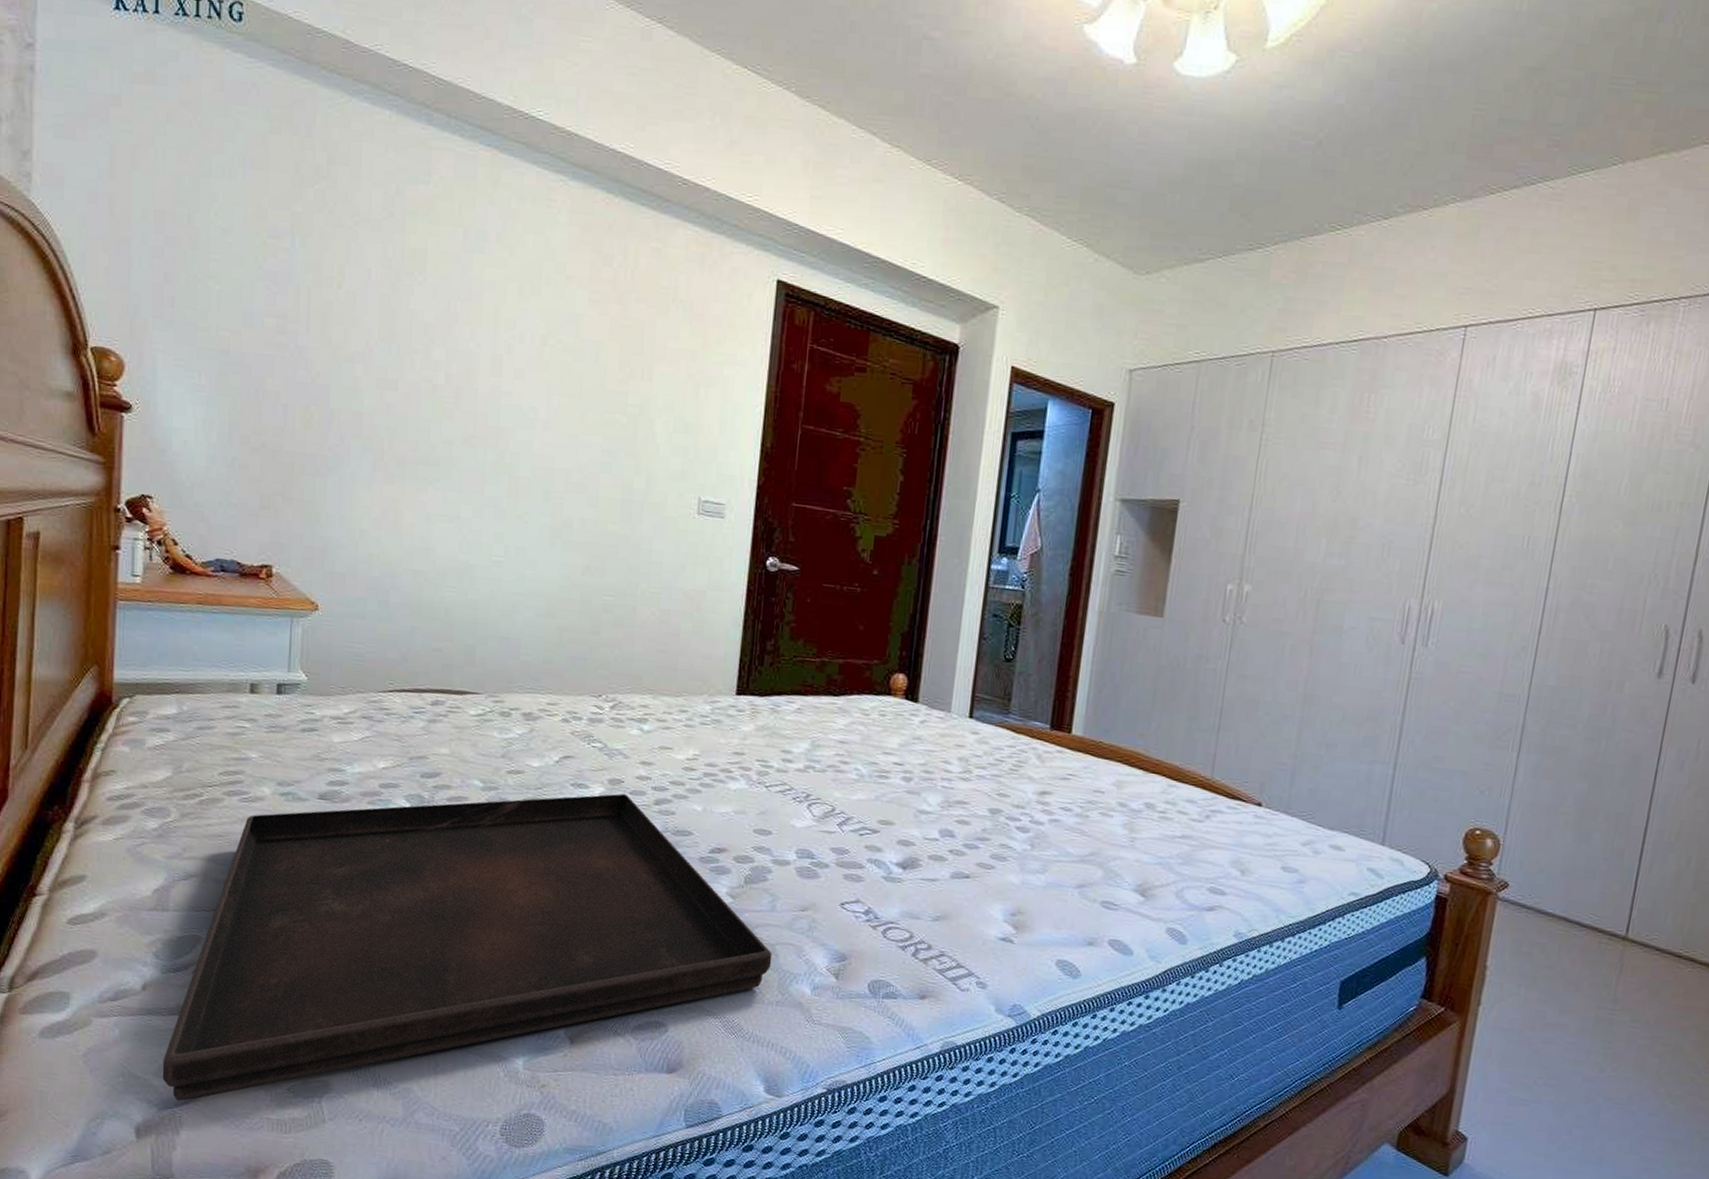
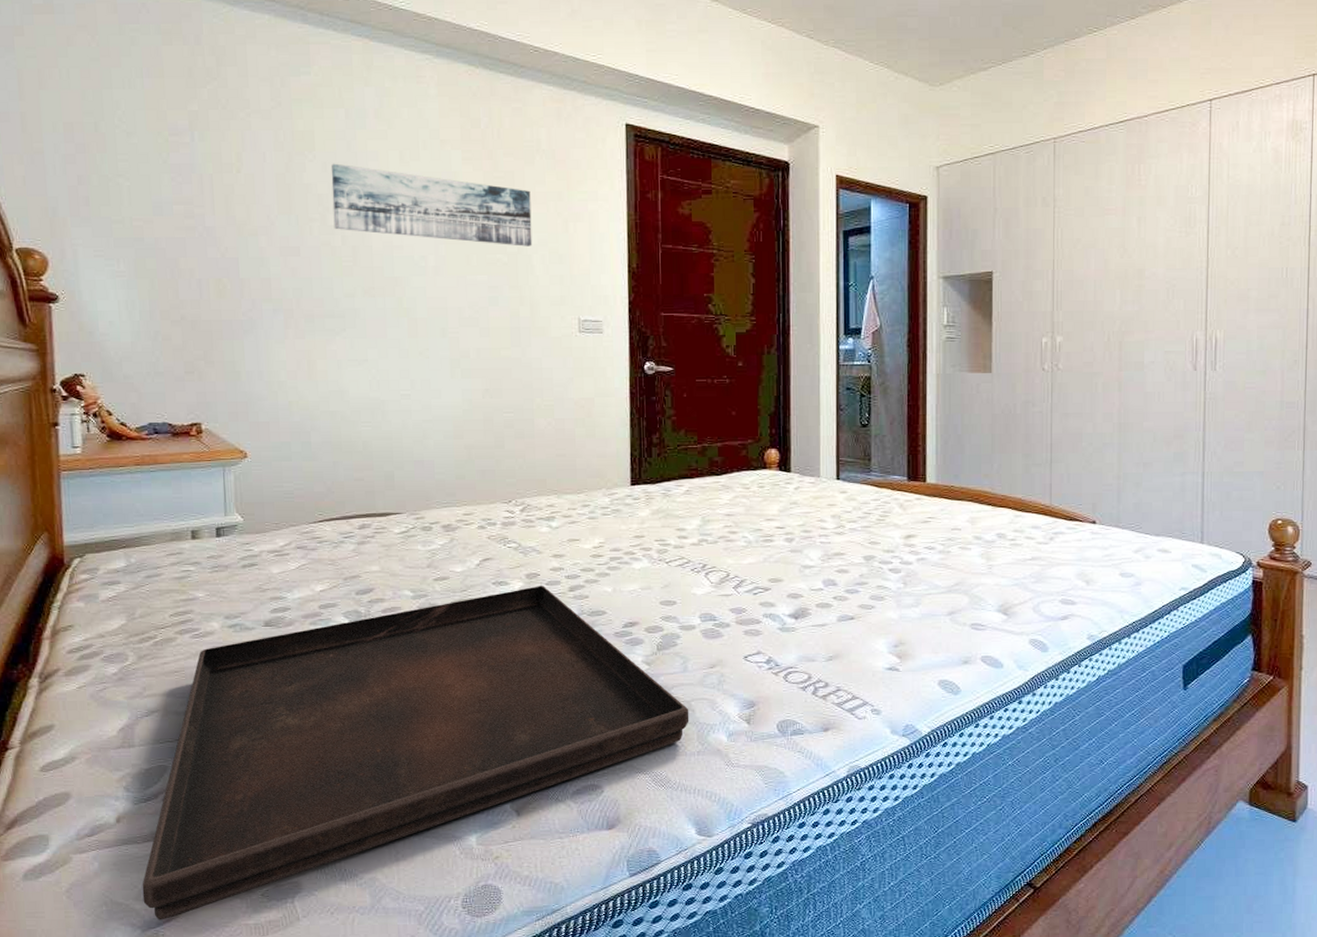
wall art: none [438,289,661,410] -> present [331,163,533,247]

